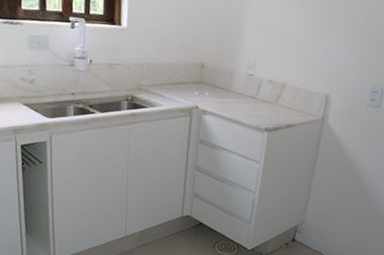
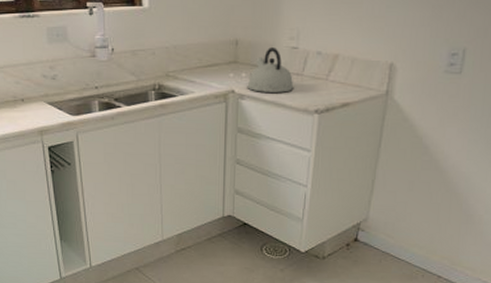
kettle: none [209,73,249,112] -> present [247,48,294,93]

